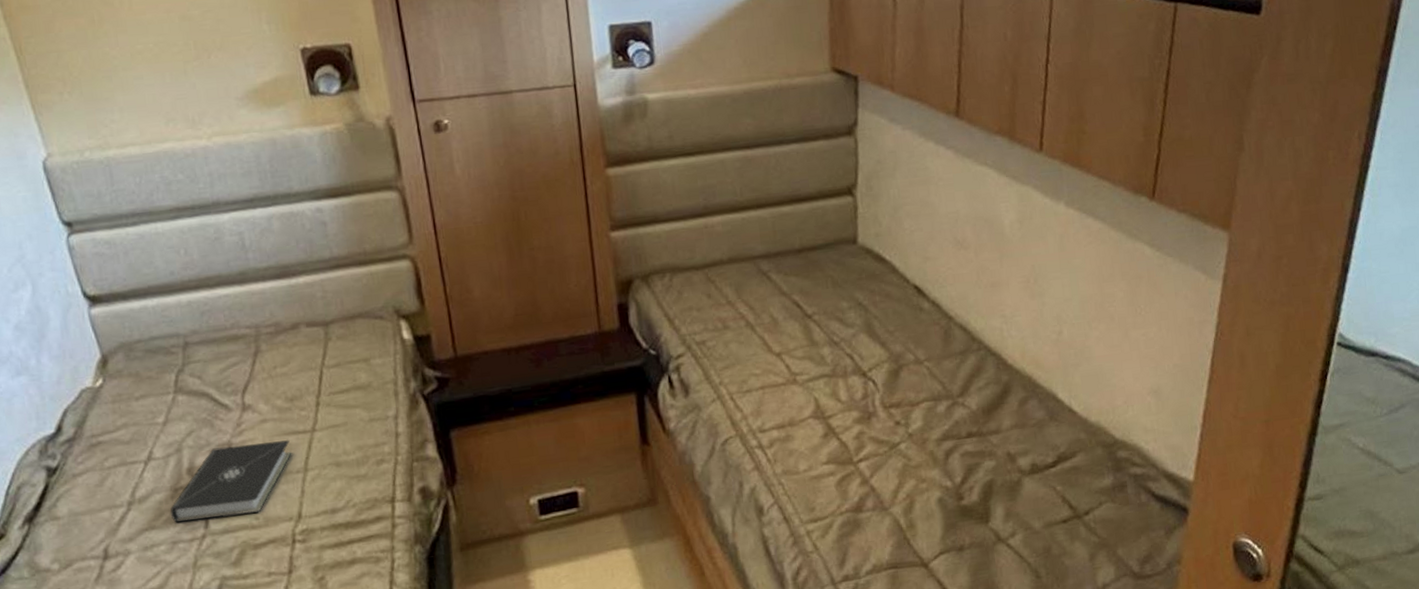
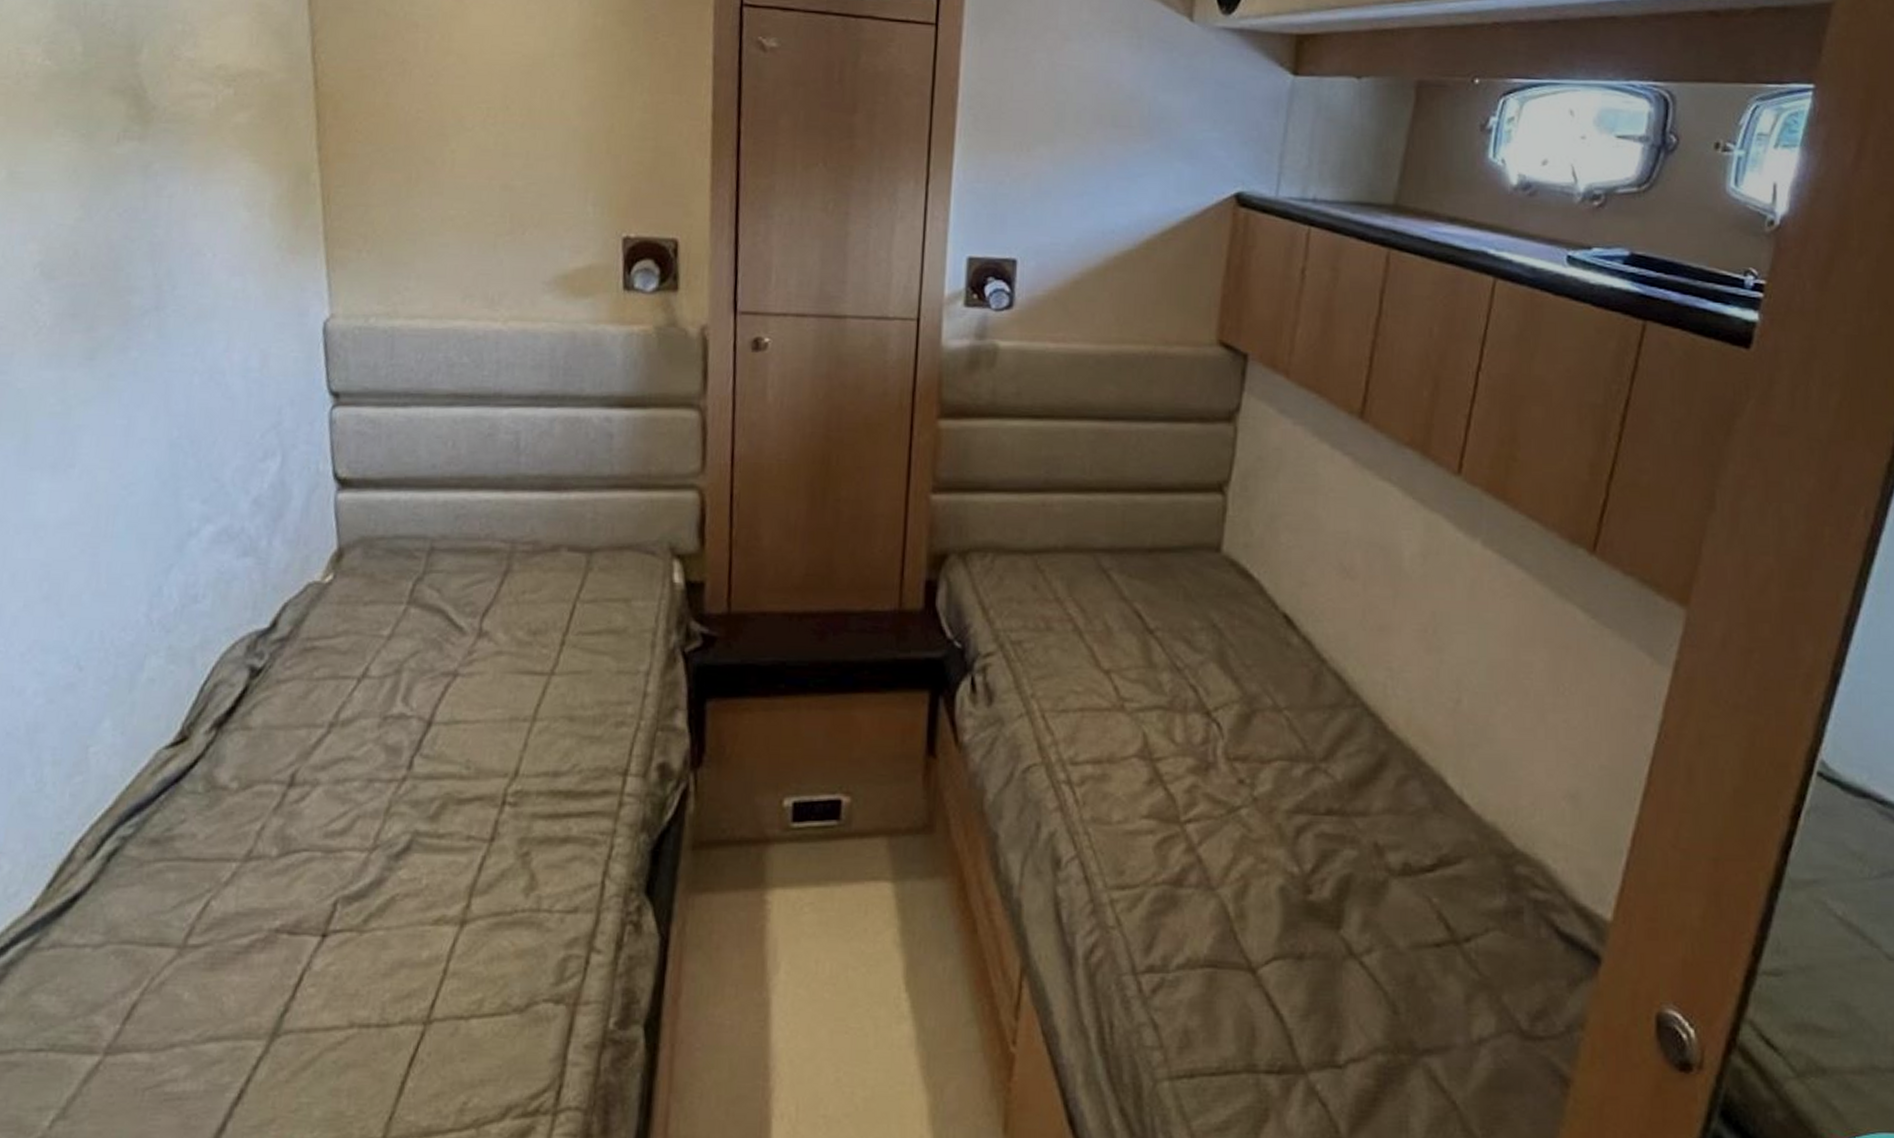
book: present [170,440,292,523] -> none [372,676,523,761]

